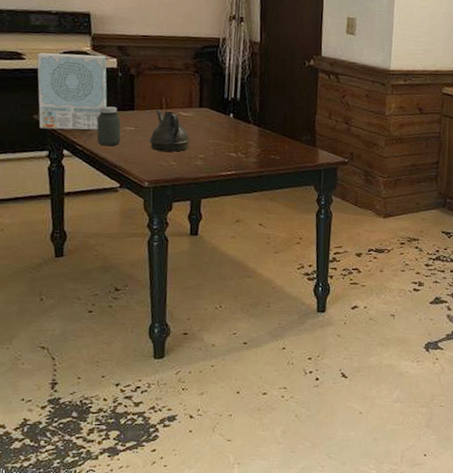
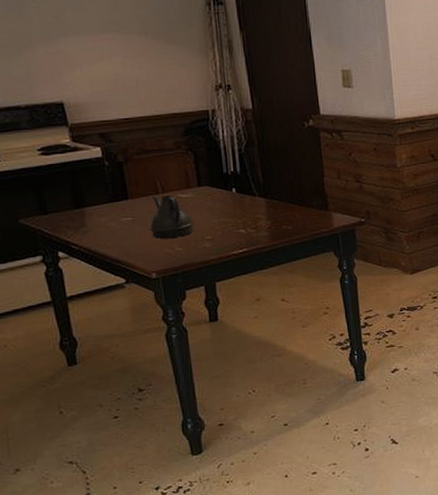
cereal box: present [36,53,108,130] -> none [12,146,99,233]
jar: present [96,106,121,146] -> none [89,198,120,242]

